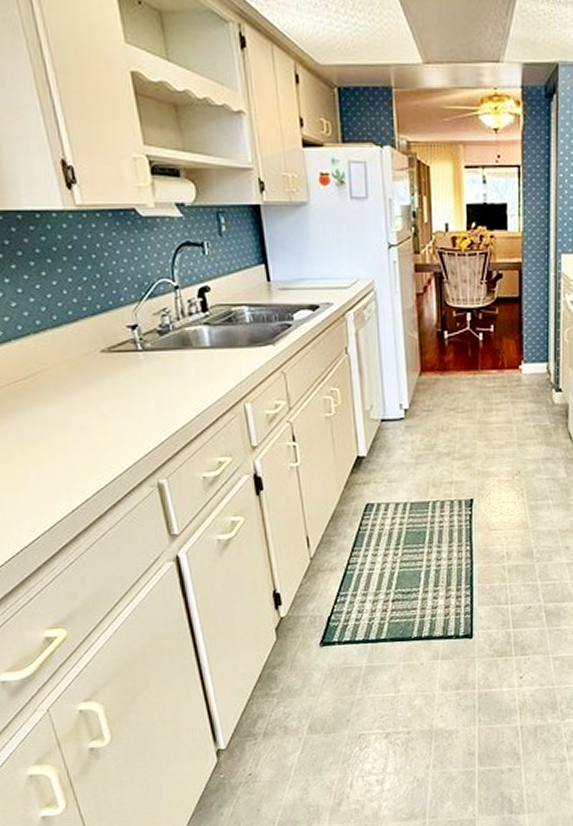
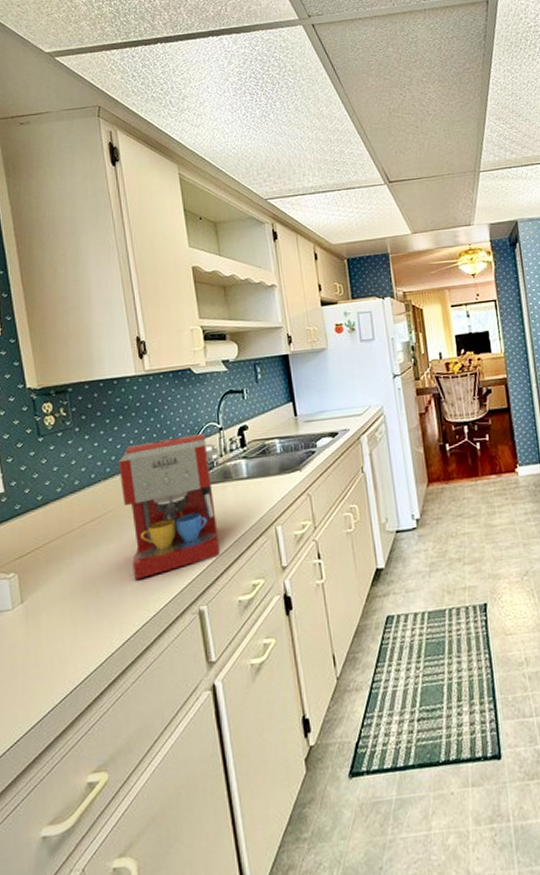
coffee maker: none [50,289,181,446] -> present [118,432,221,579]

